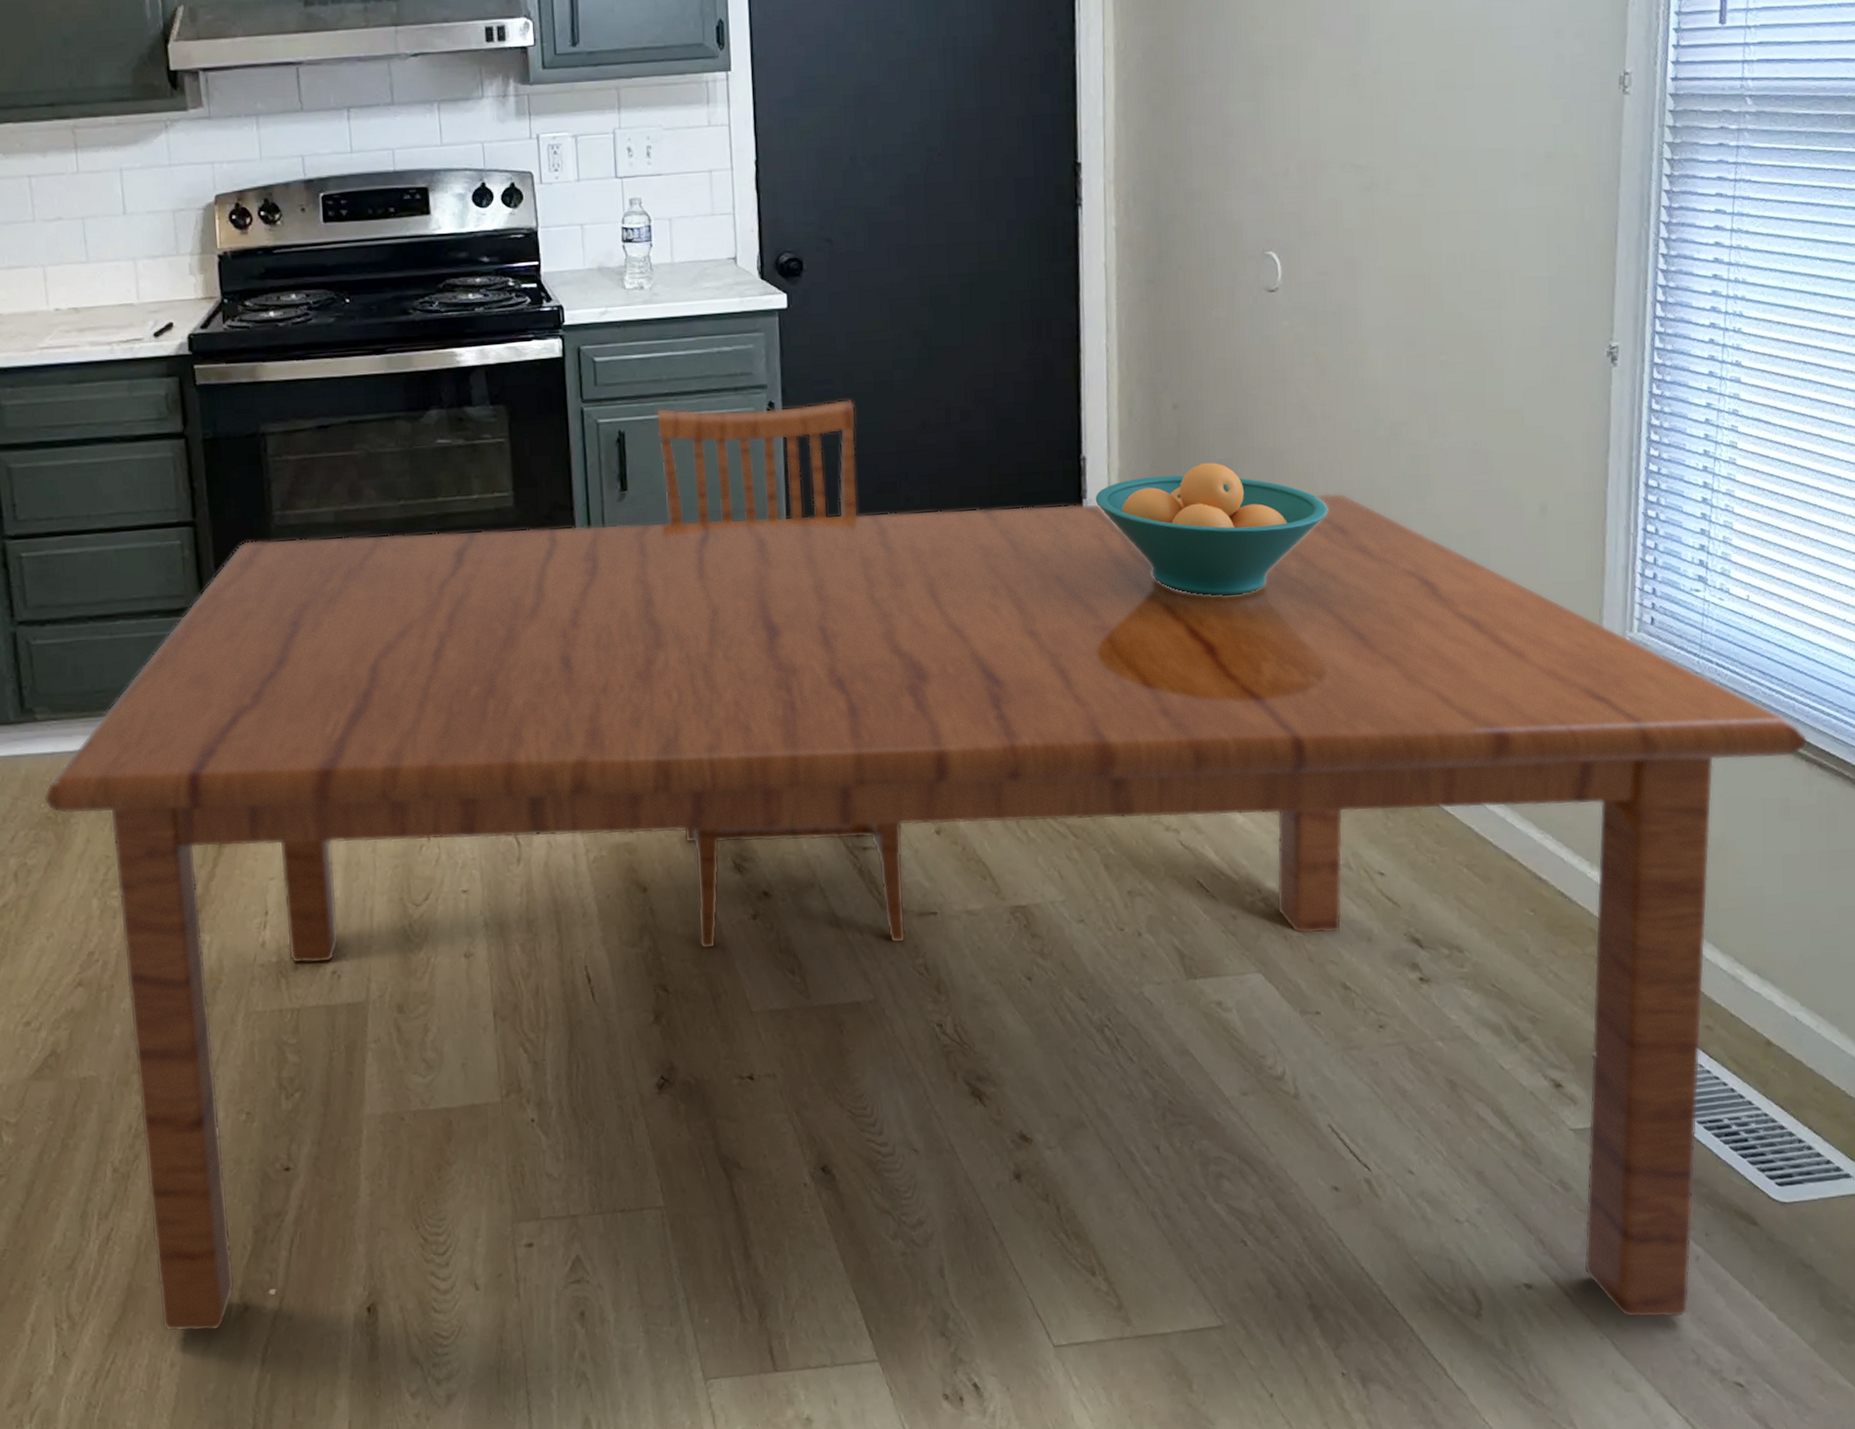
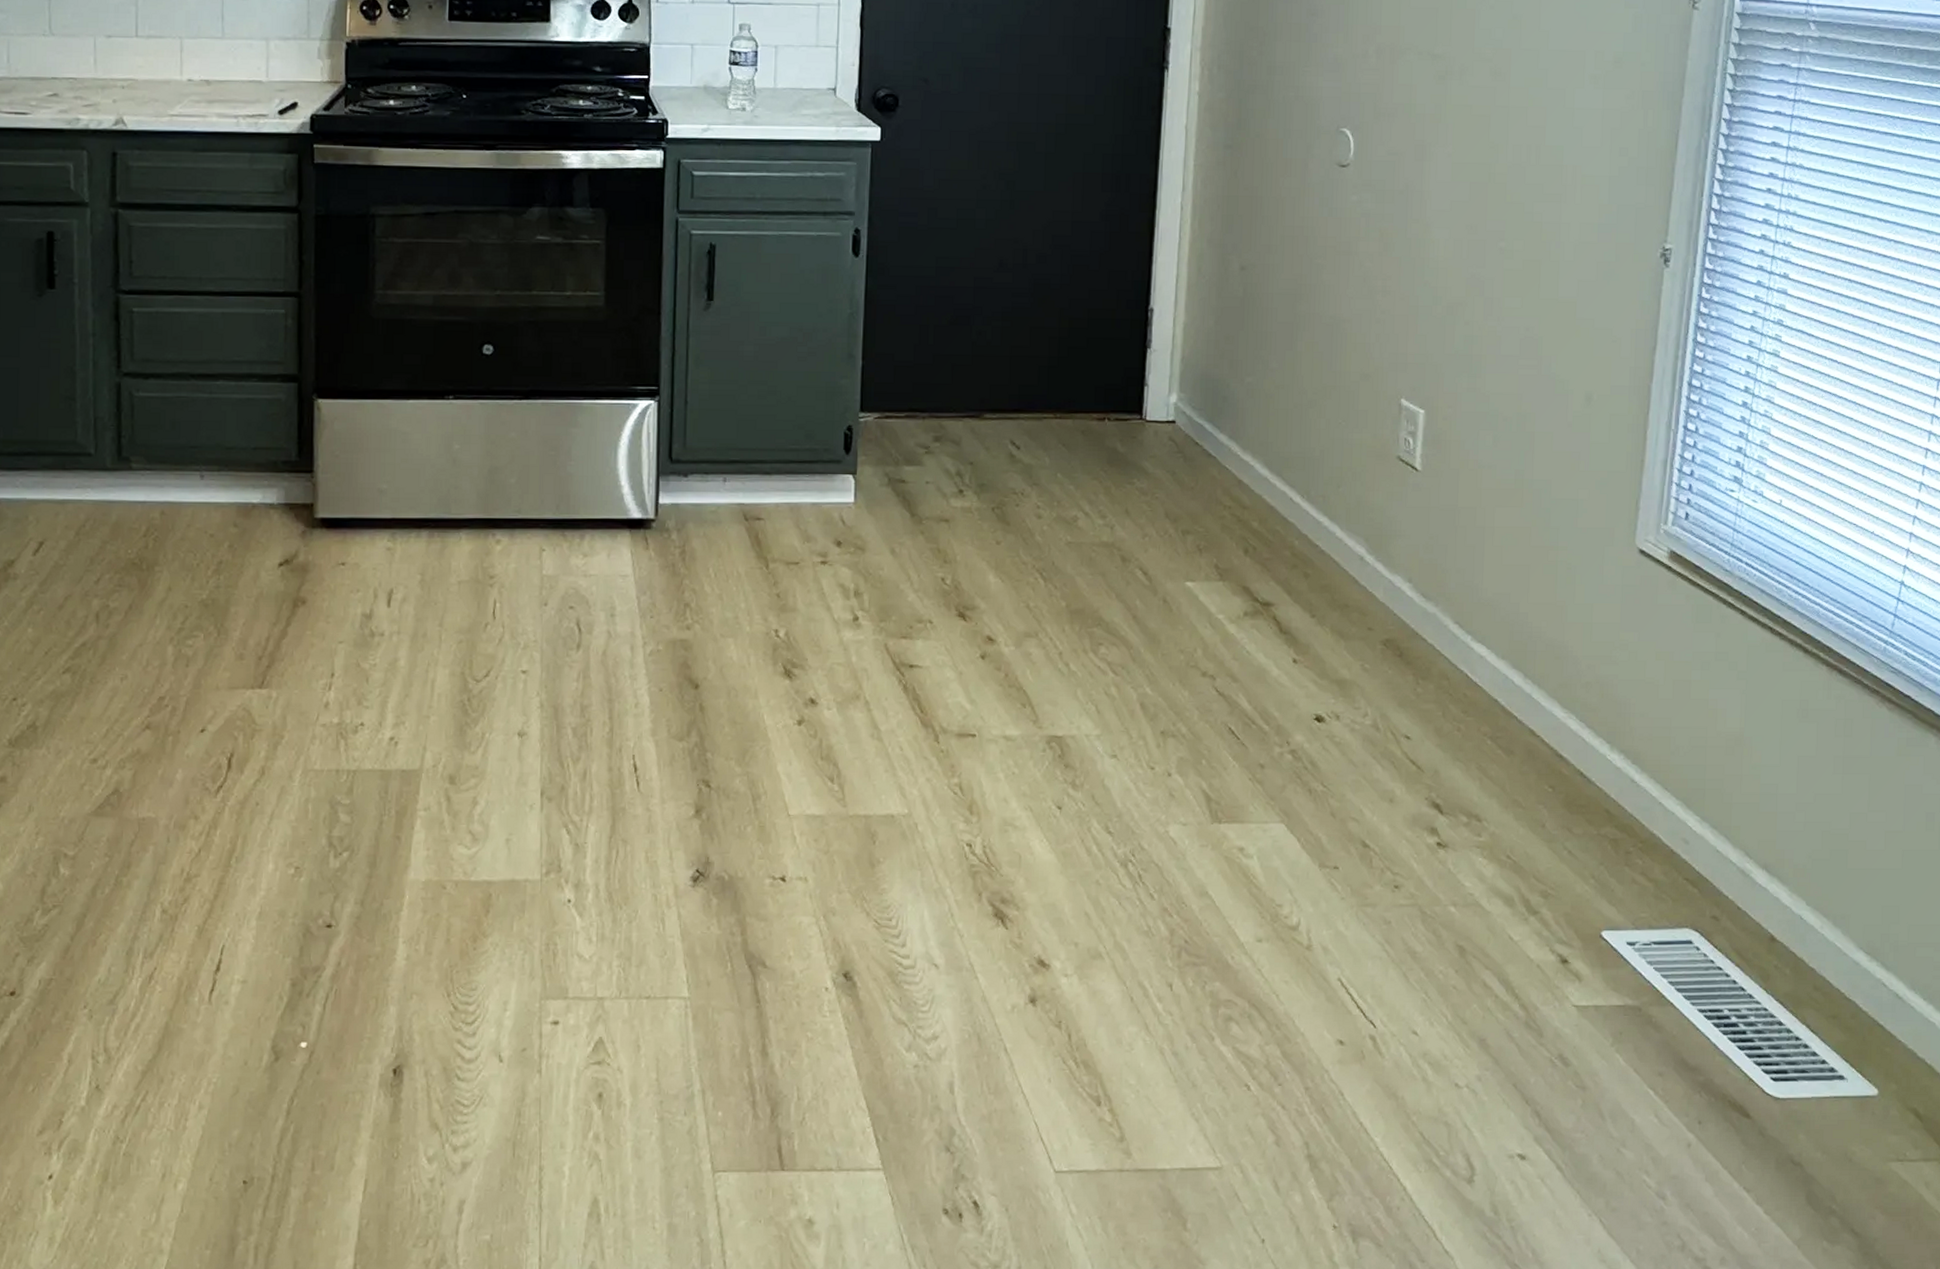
dining table: present [43,399,1808,1332] -> none [131,224,1830,1202]
fruit bowl: present [1094,463,1328,596] -> none [1158,325,1382,454]

